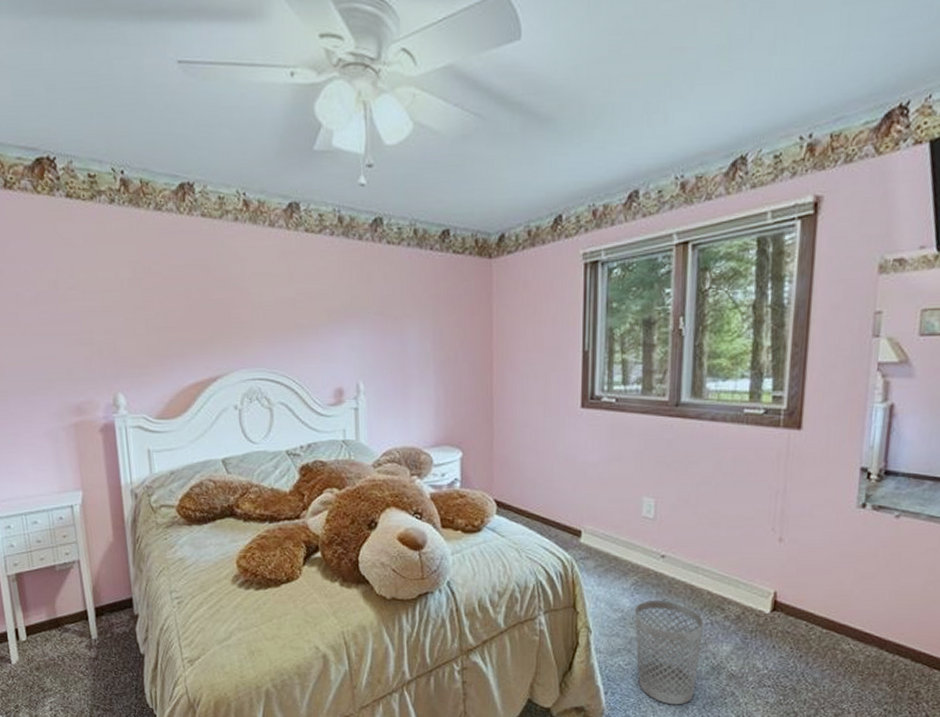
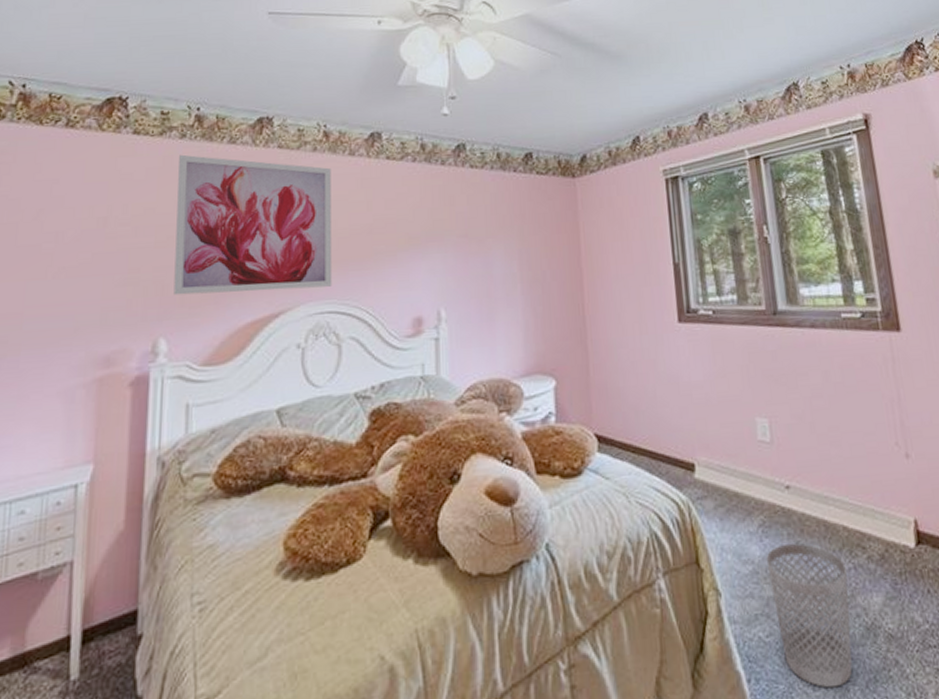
wall art: none [111,220,262,357] -> present [173,154,332,296]

